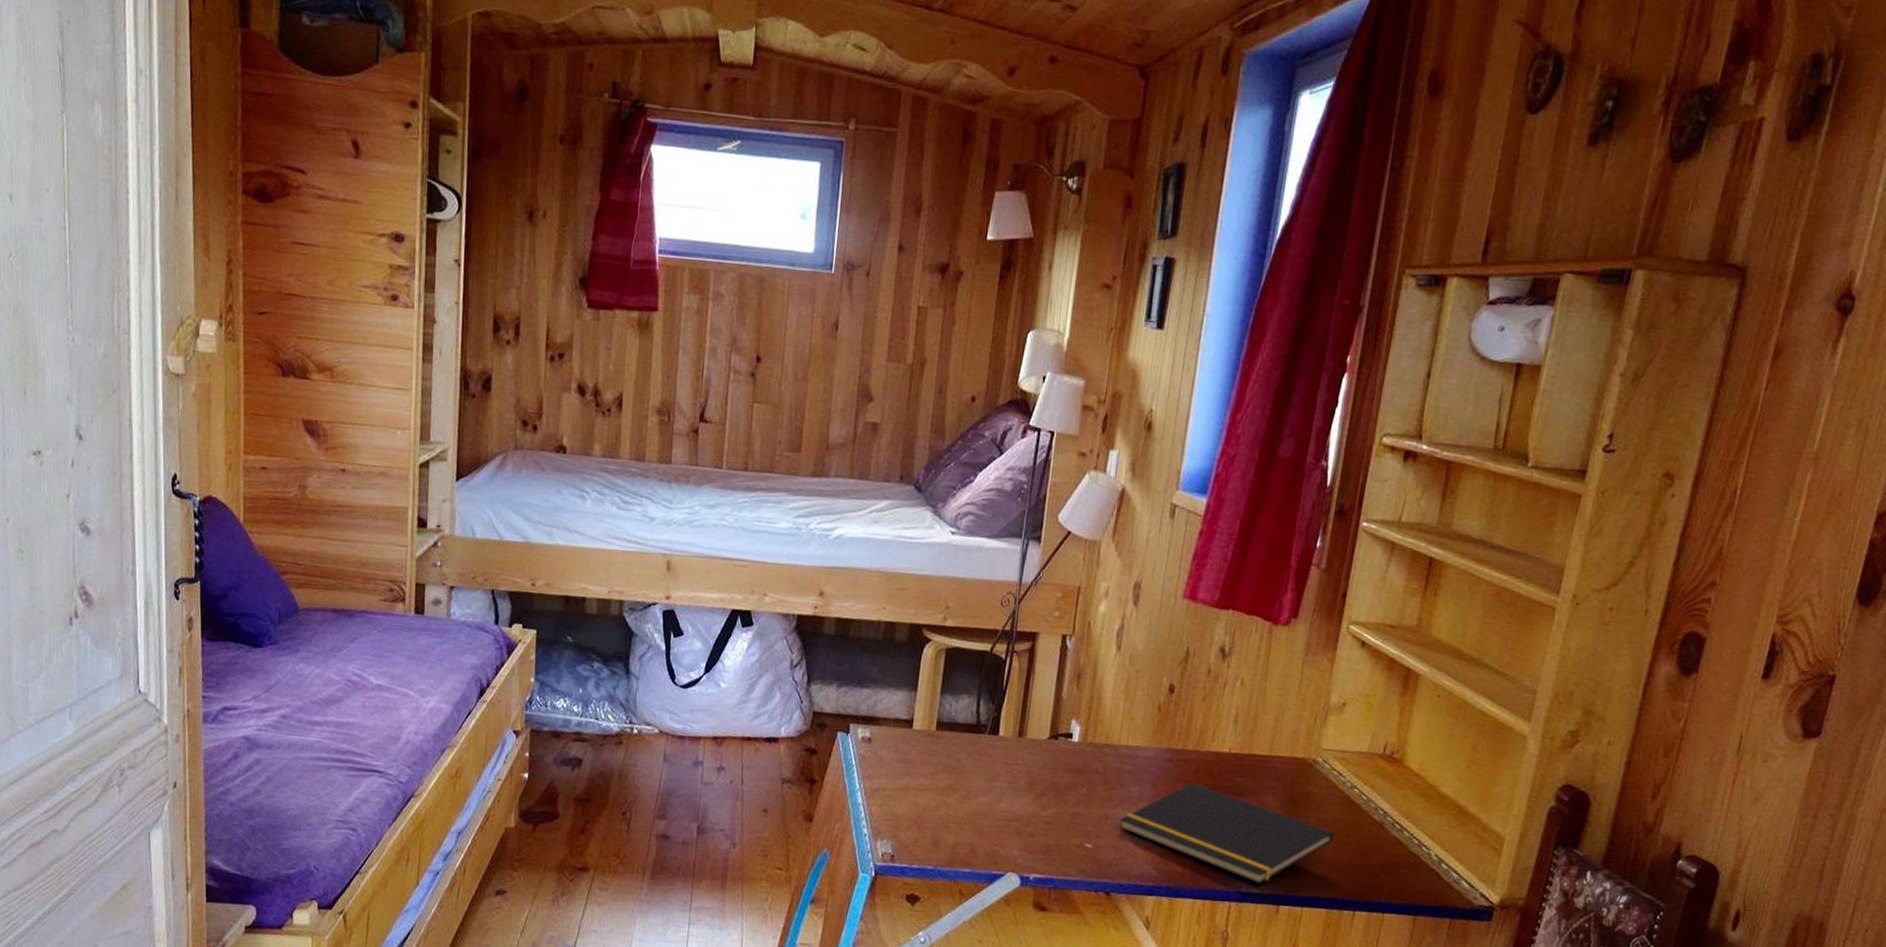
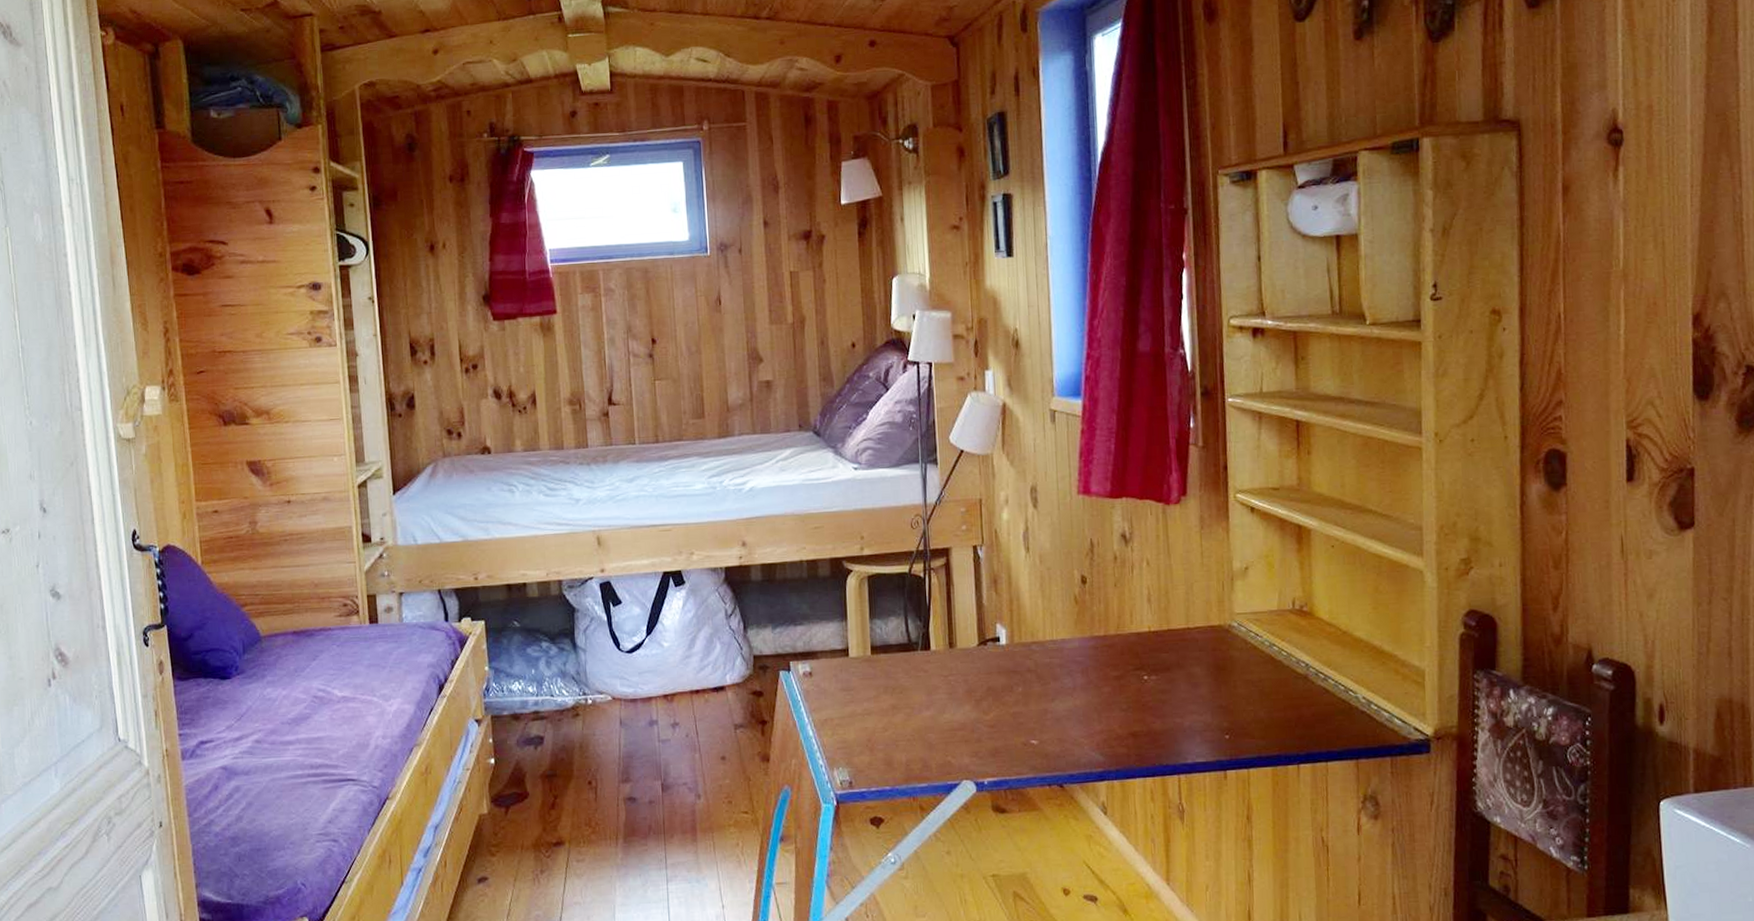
notepad: present [1119,783,1334,884] -> none [1059,665,1264,753]

